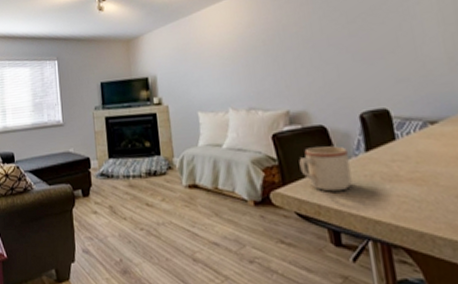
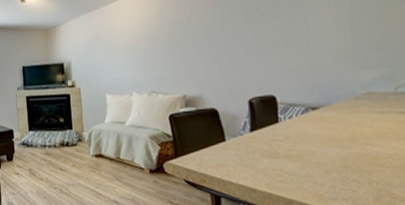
mug: present [299,146,352,192] -> none [191,126,235,164]

